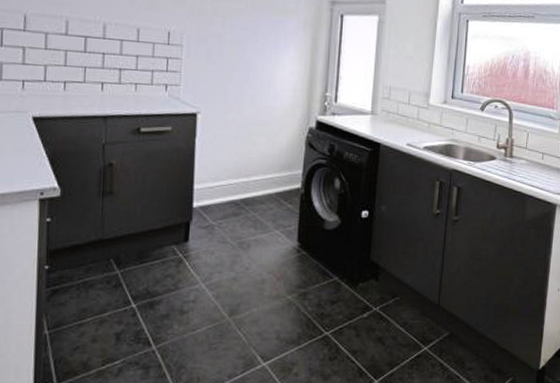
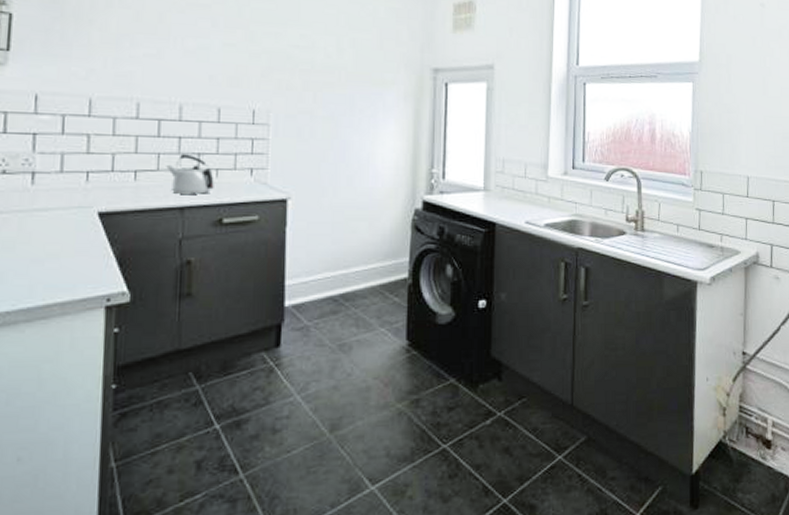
kettle: none [91,68,134,106] -> present [166,154,214,195]

